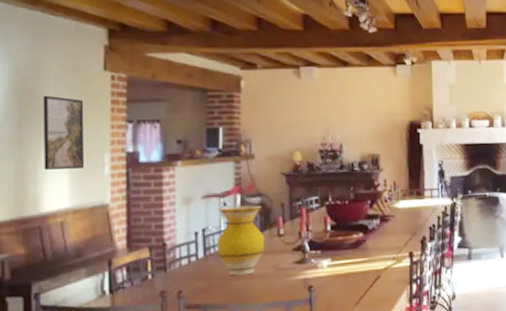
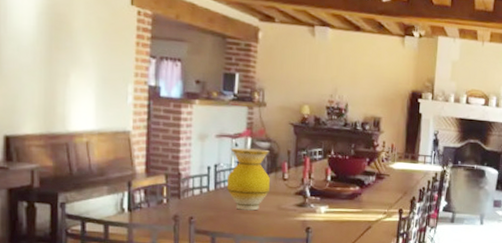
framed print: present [43,95,85,170] -> none [72,21,111,96]

